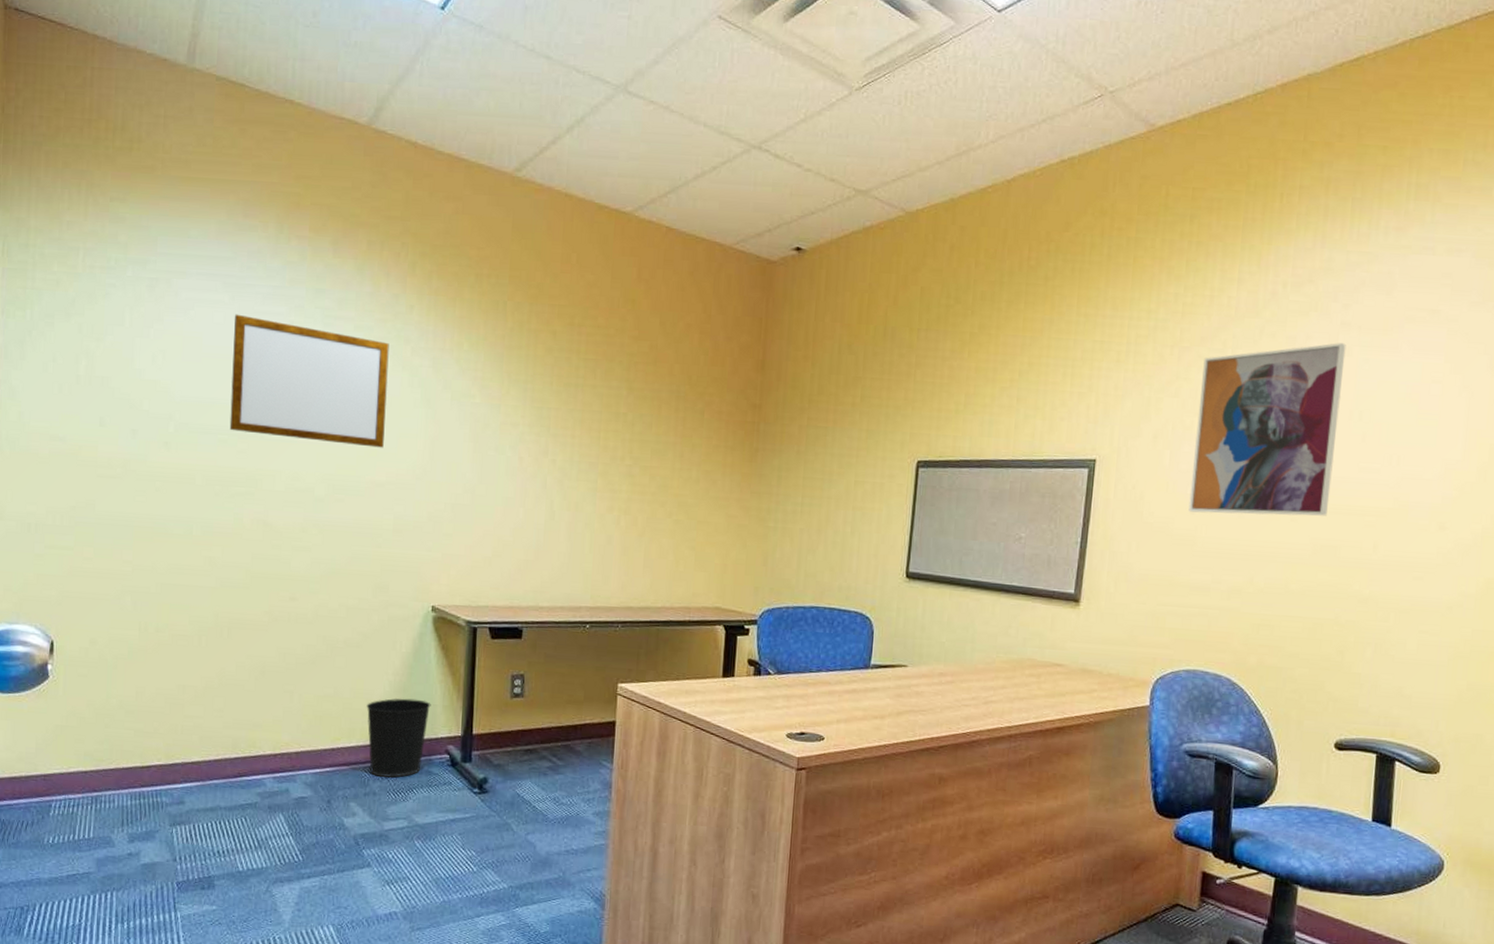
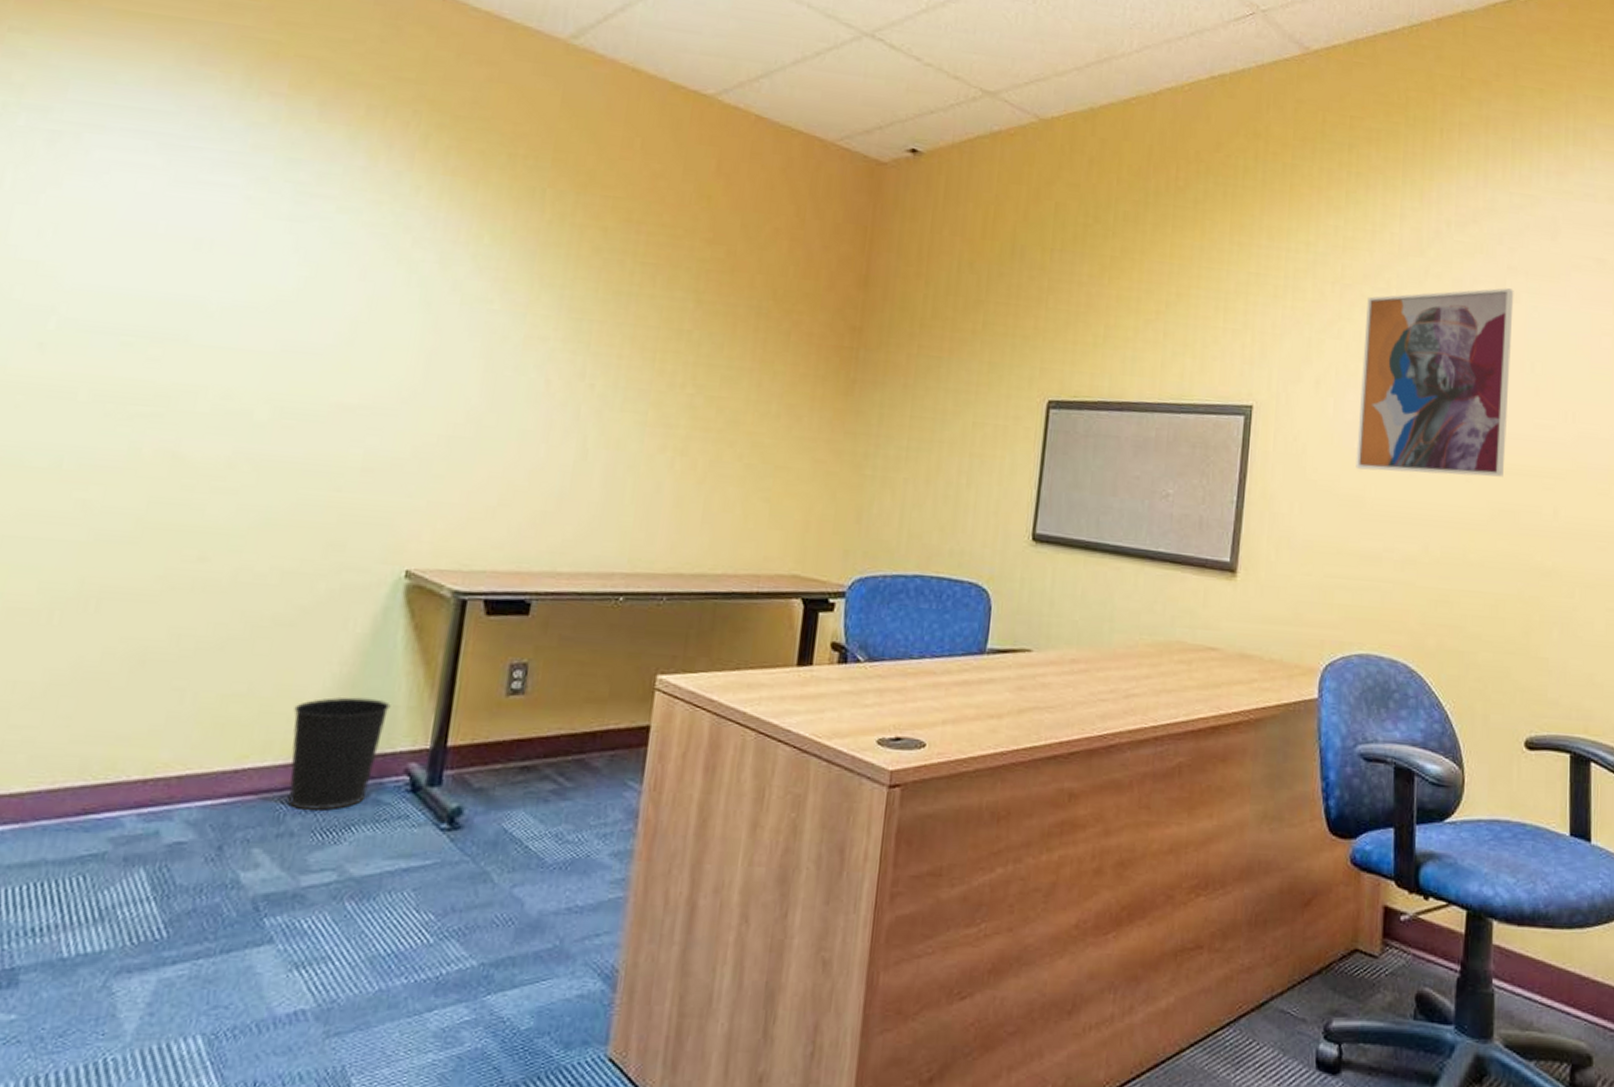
writing board: present [229,314,389,448] -> none [139,182,383,362]

